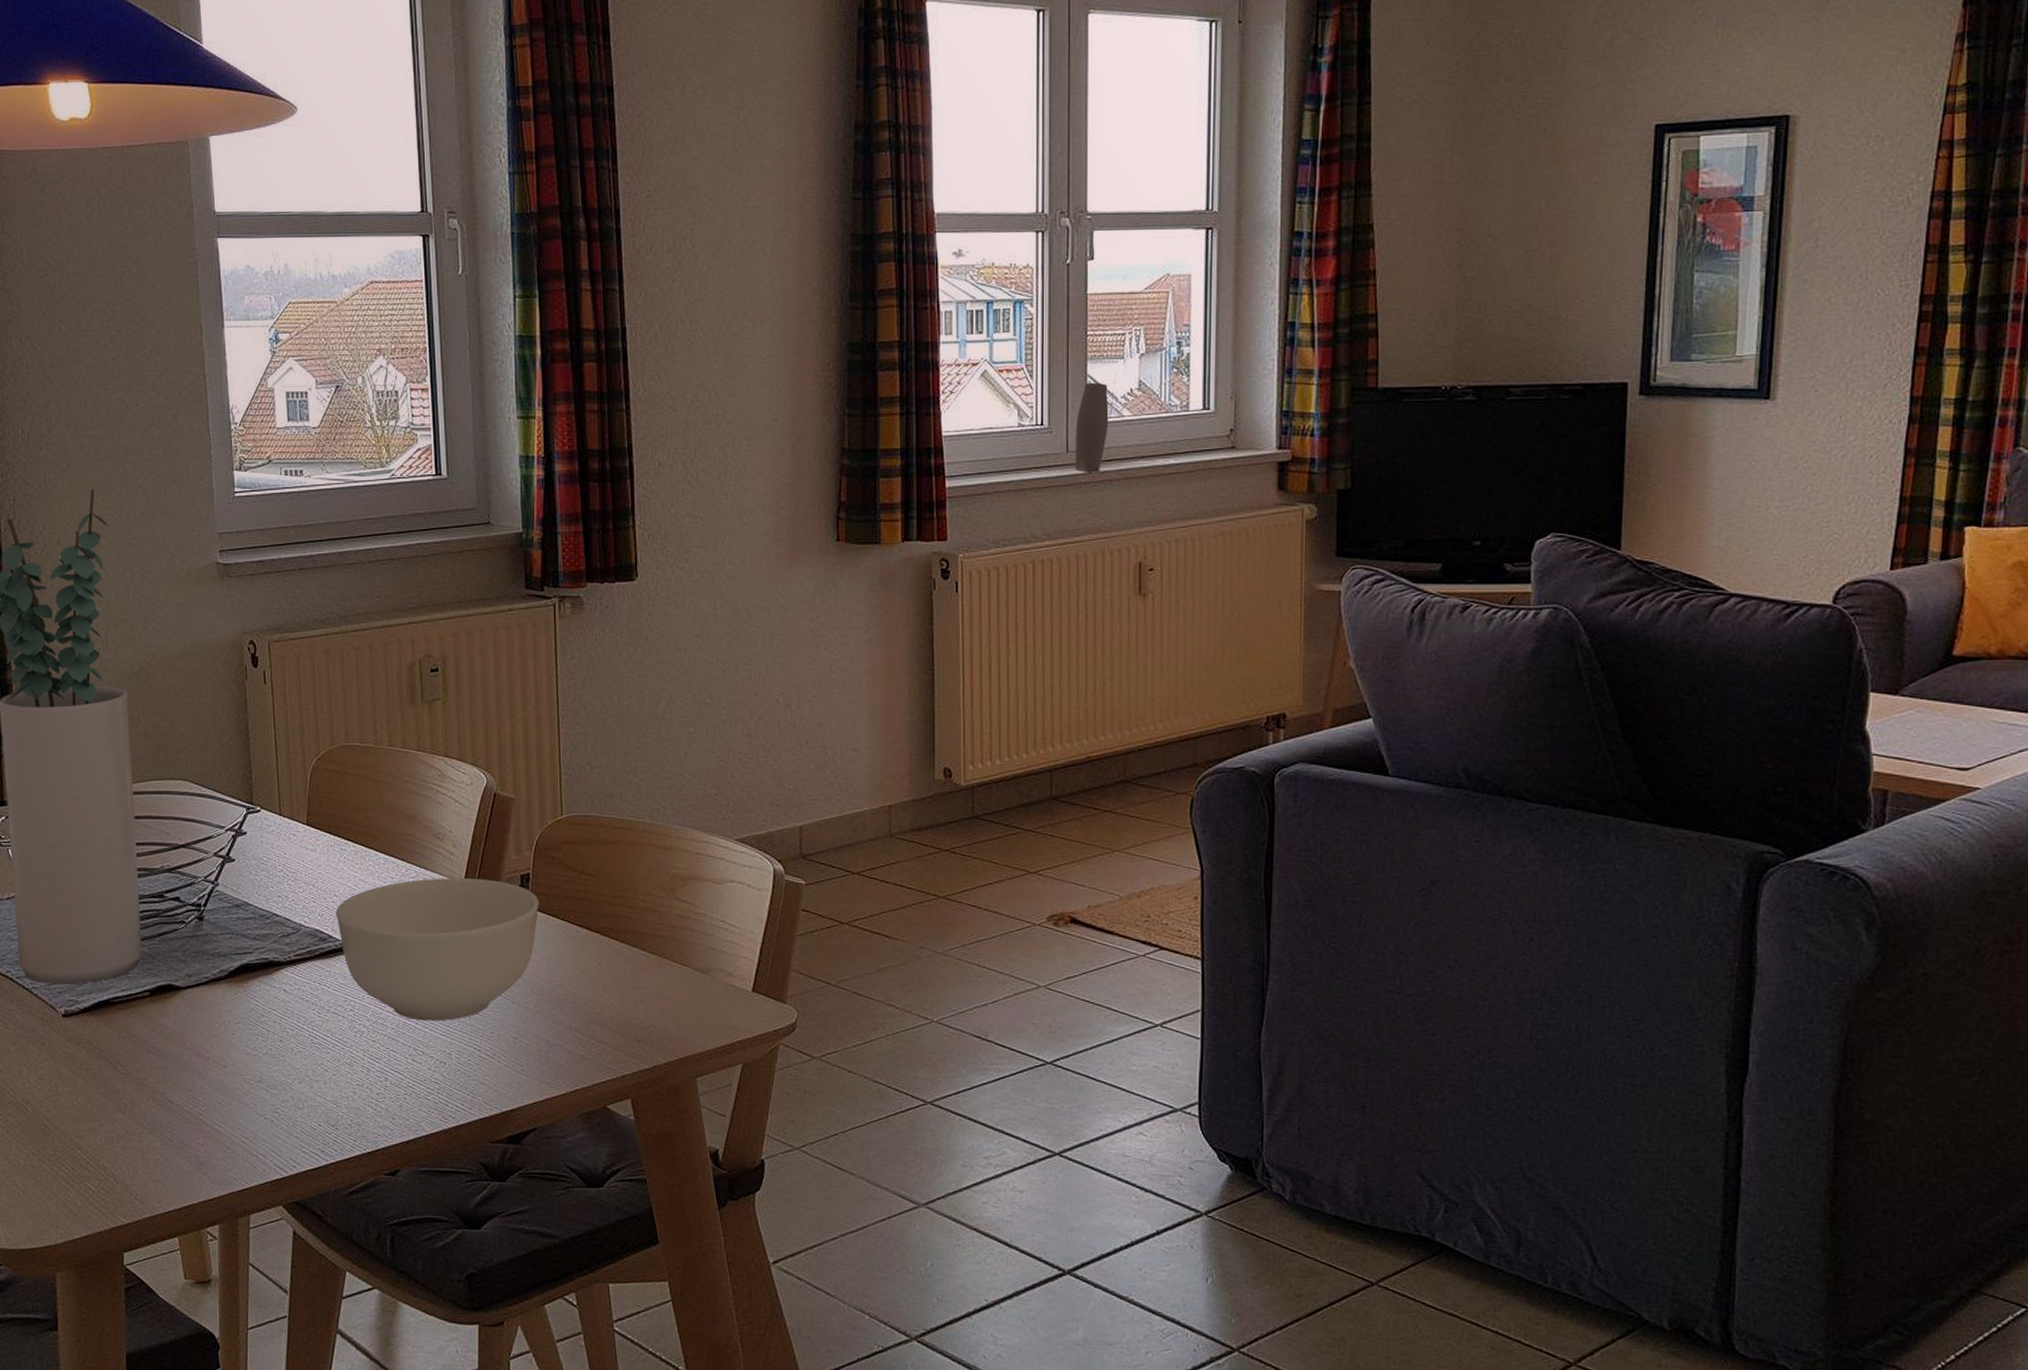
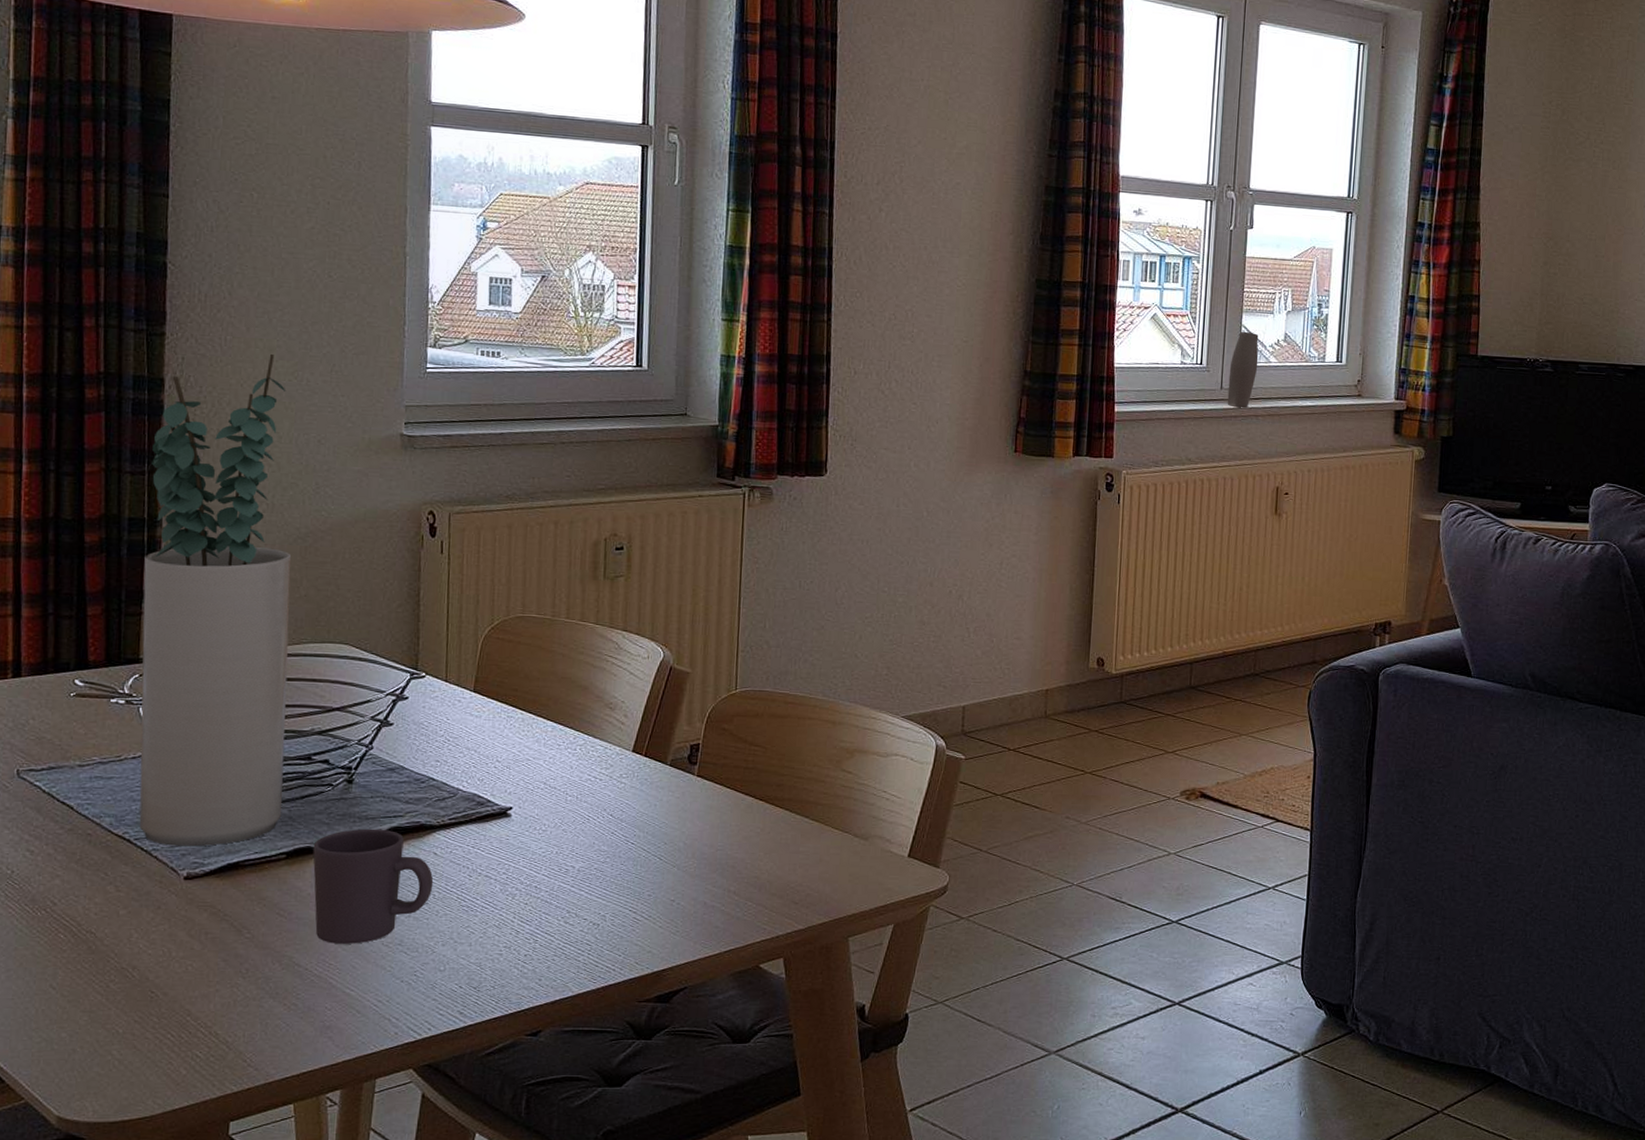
mug: none [173,965,286,1081] -> present [313,828,434,944]
bowl: present [335,878,539,1021] -> none [496,746,707,884]

